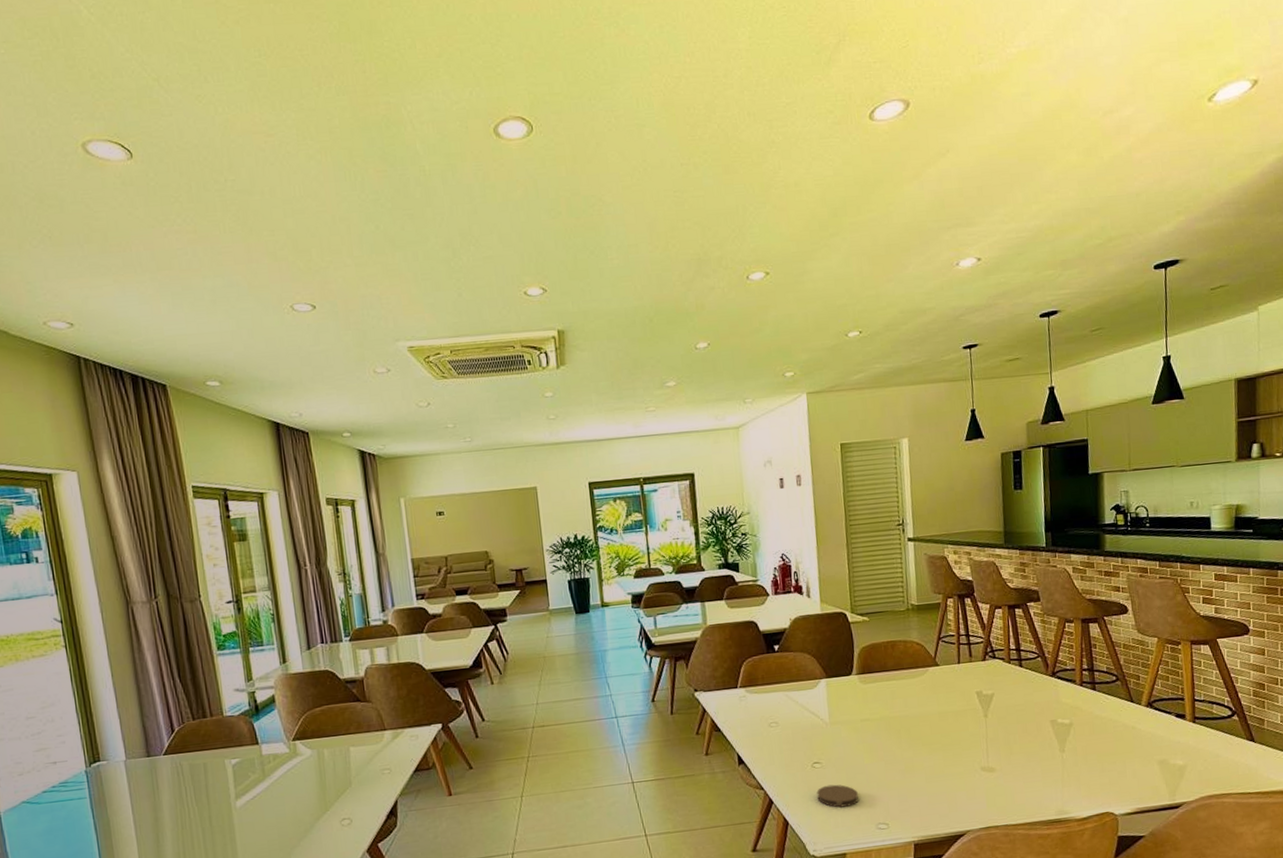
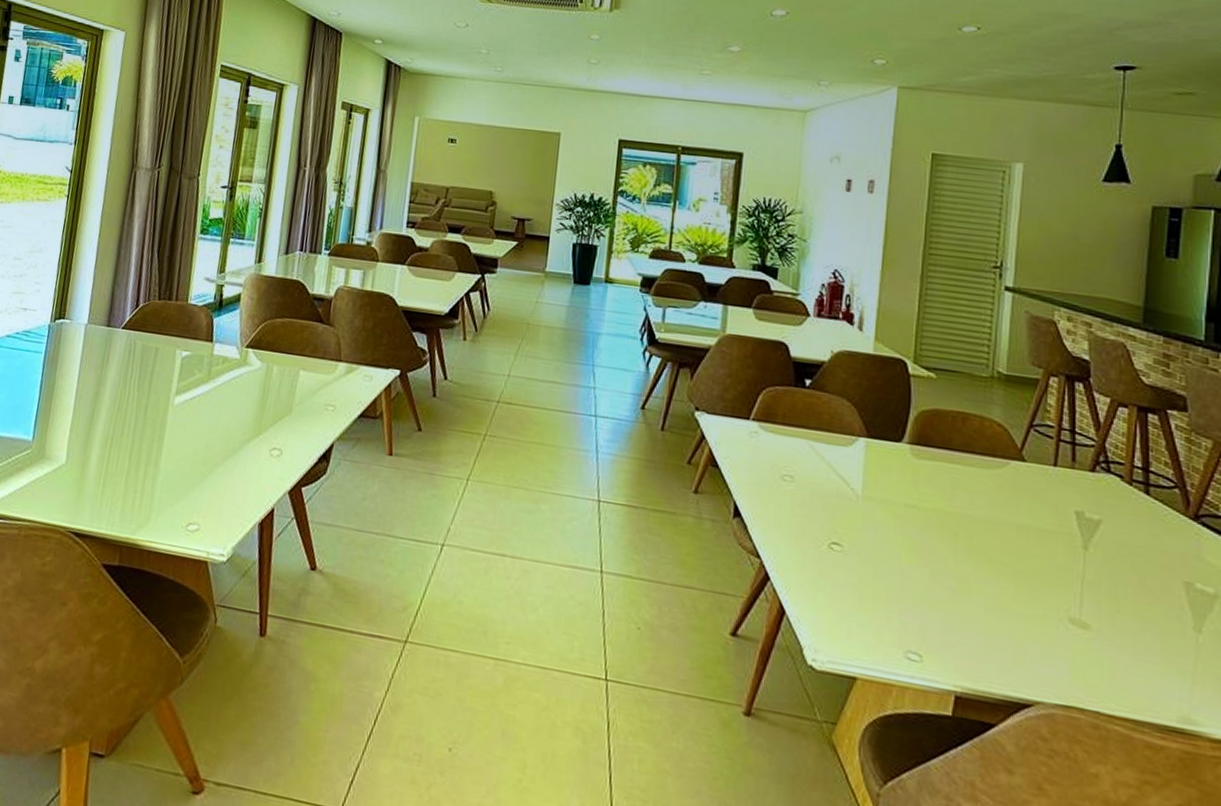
coaster: present [817,784,859,808] -> none [829,577,887,616]

